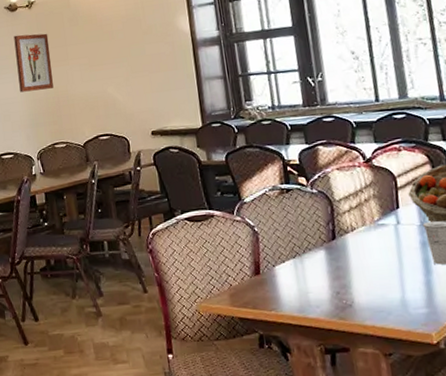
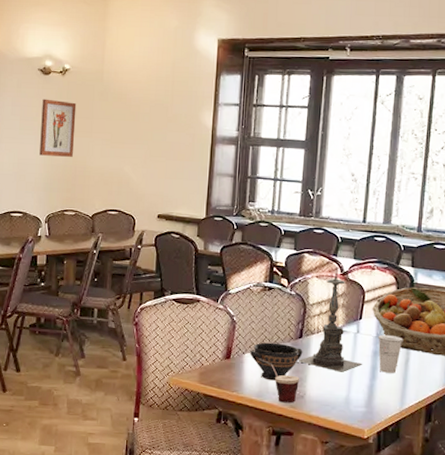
bowl: none [280,248,341,292] -> present [250,342,303,381]
cup: none [291,269,344,316] -> present [258,358,299,404]
candle holder: none [336,154,411,272] -> present [298,266,362,372]

